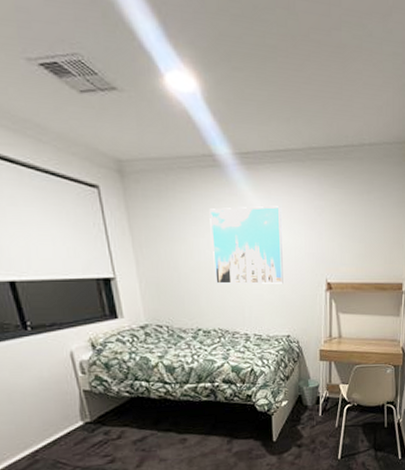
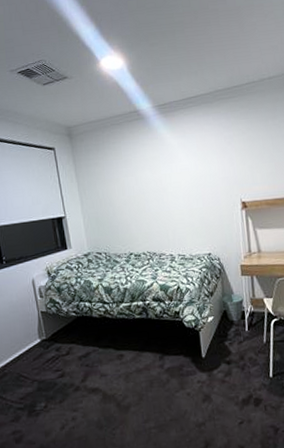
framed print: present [209,206,283,284] -> none [136,142,202,213]

